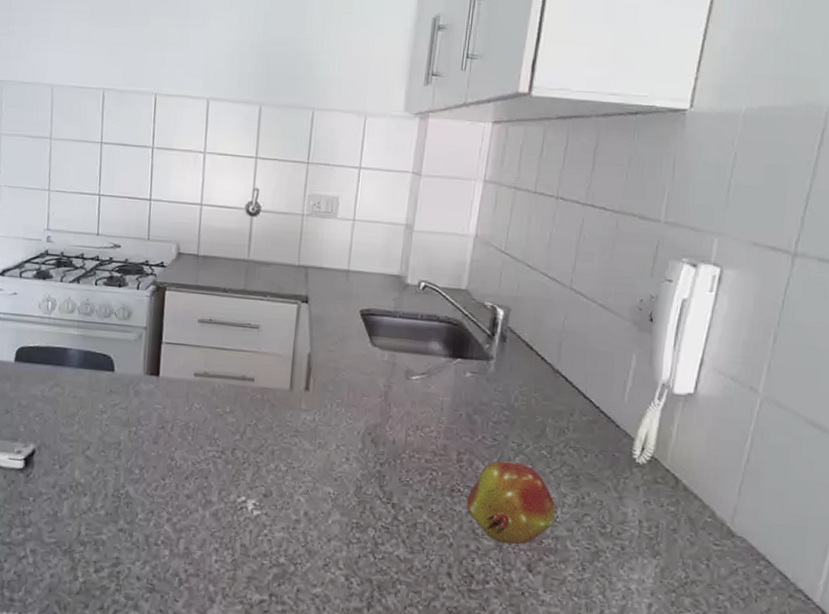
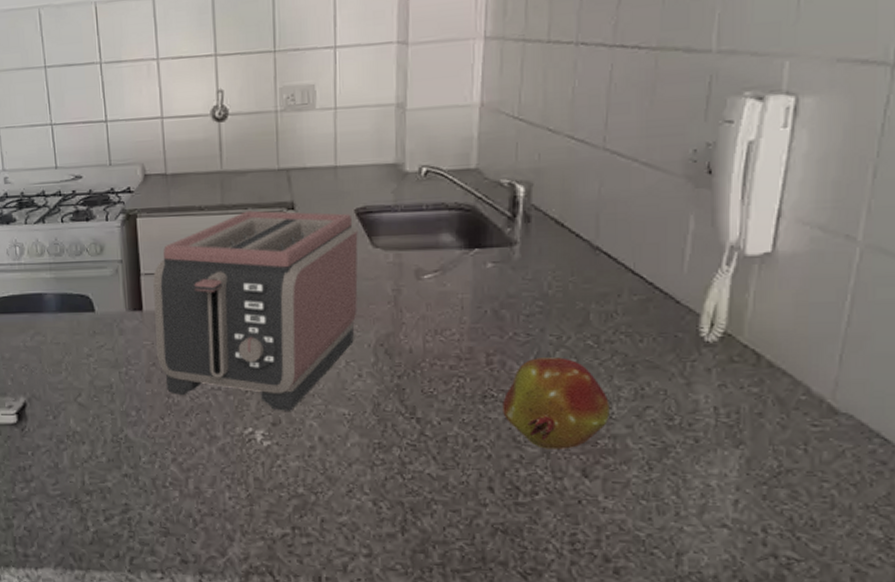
toaster: none [166,298,361,485] -> present [153,210,358,411]

